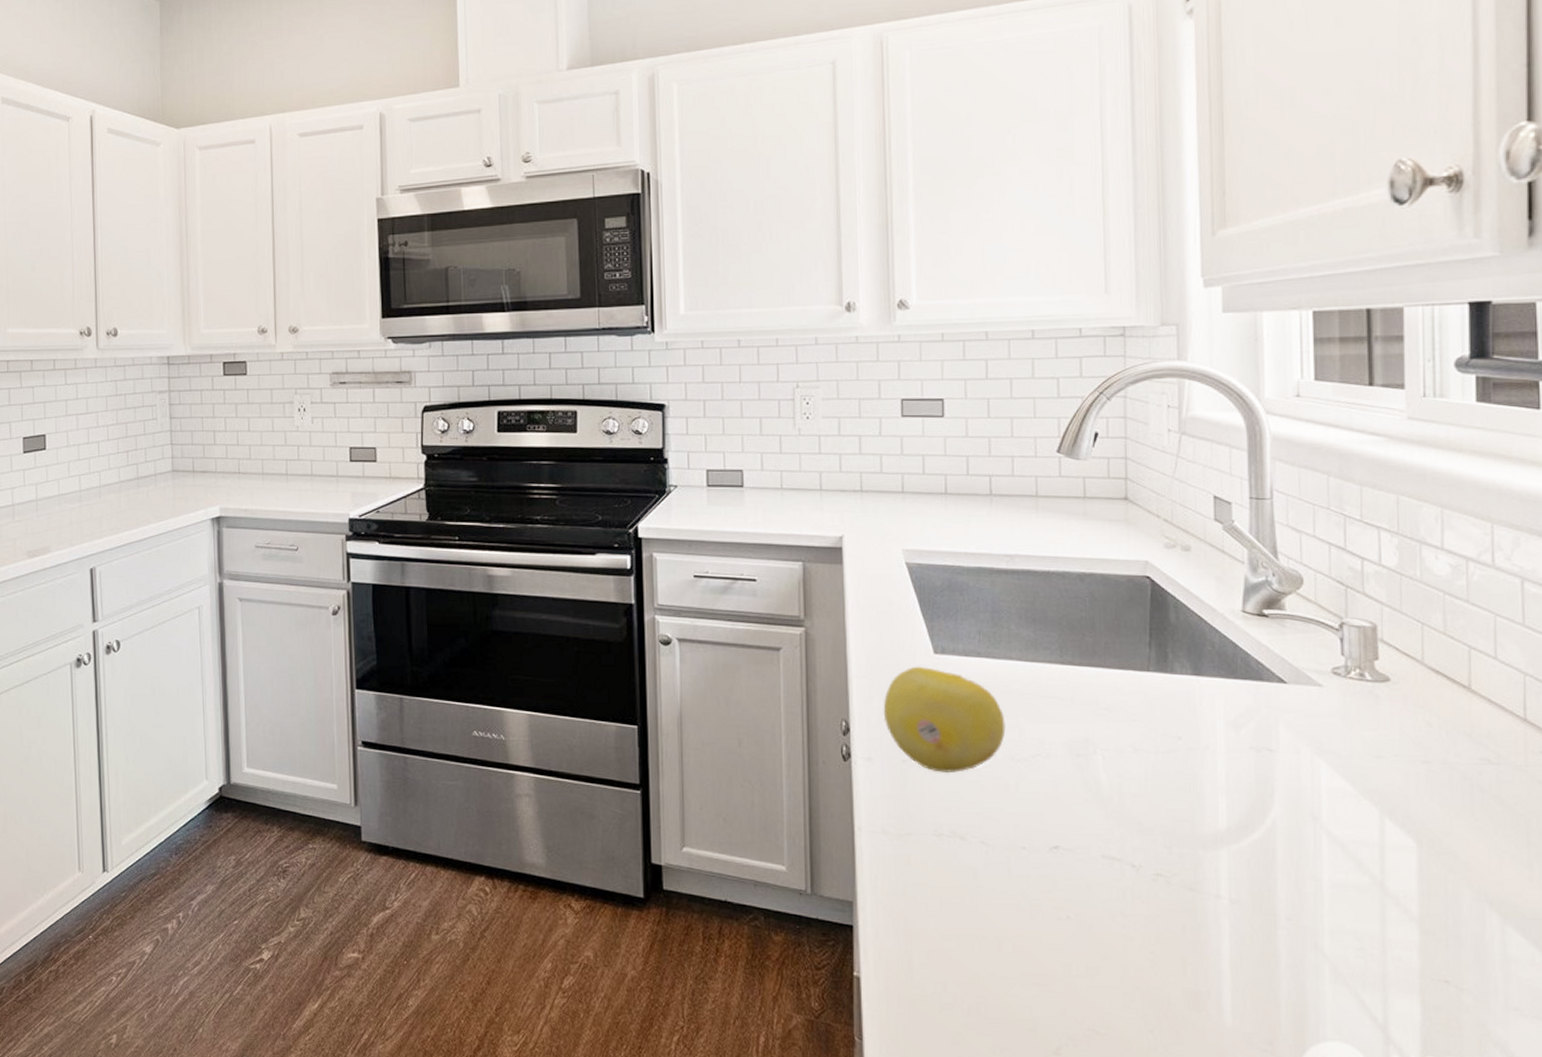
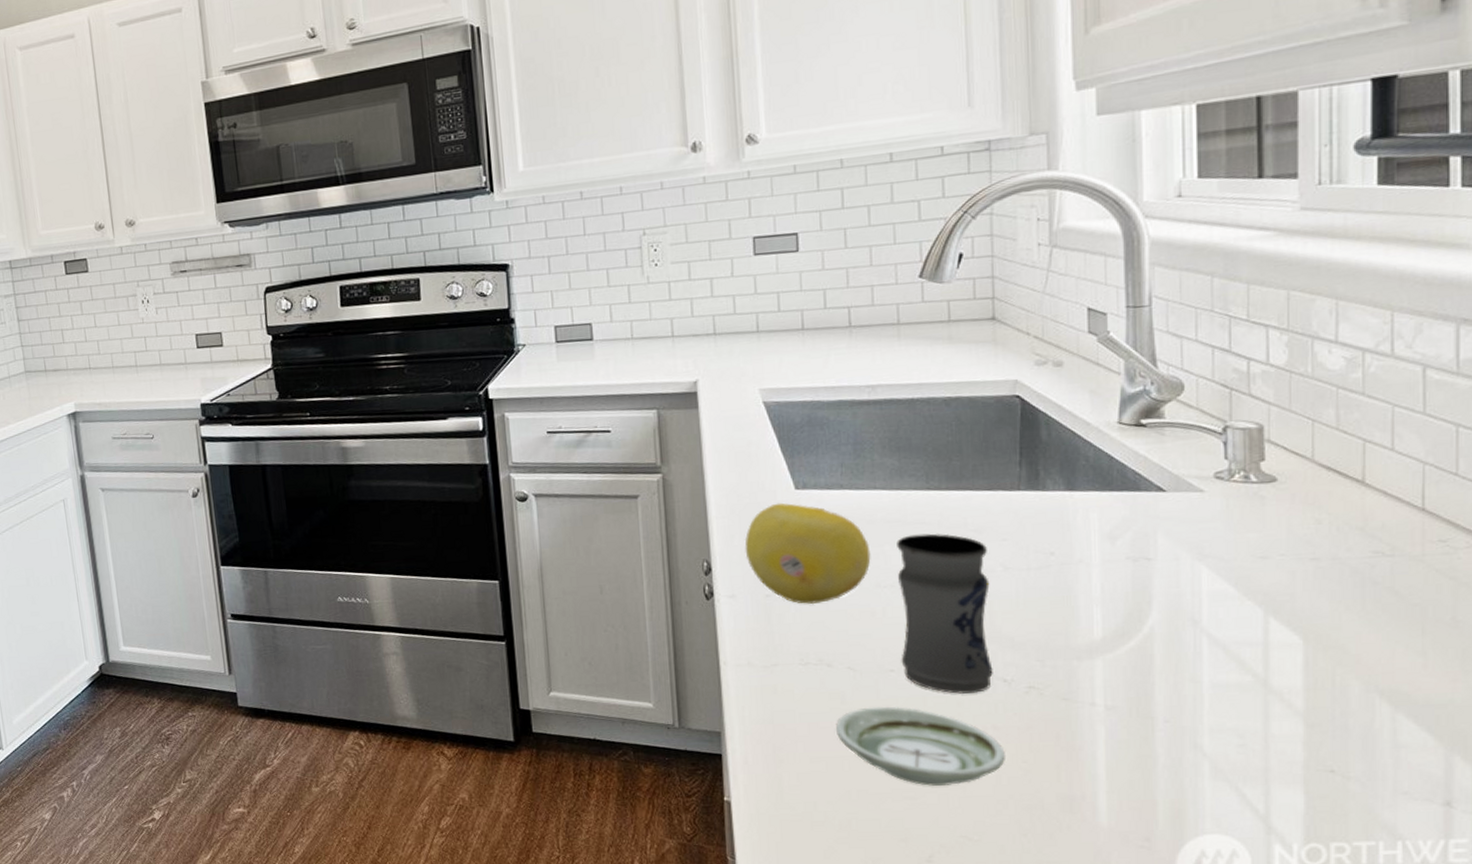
saucer: none [967,885,1134,973] -> present [836,706,1007,786]
jar: none [1031,708,1122,877] -> present [897,533,993,694]

